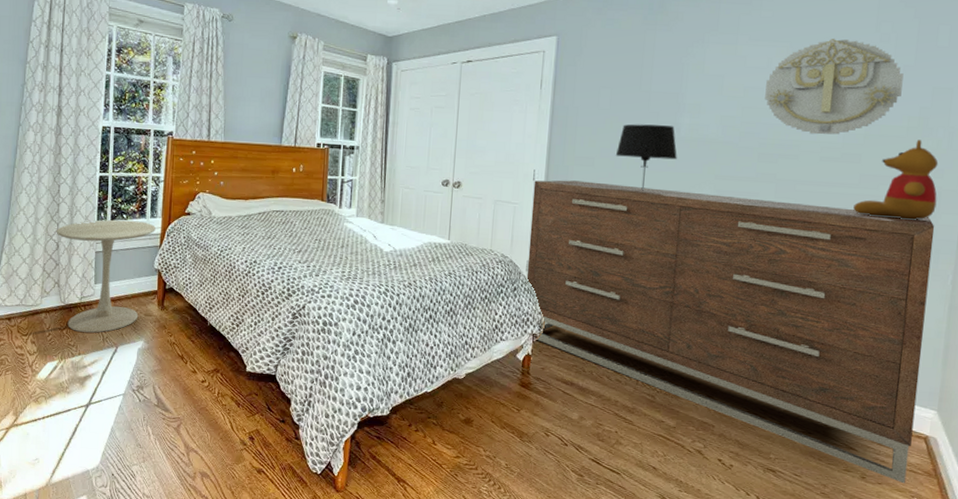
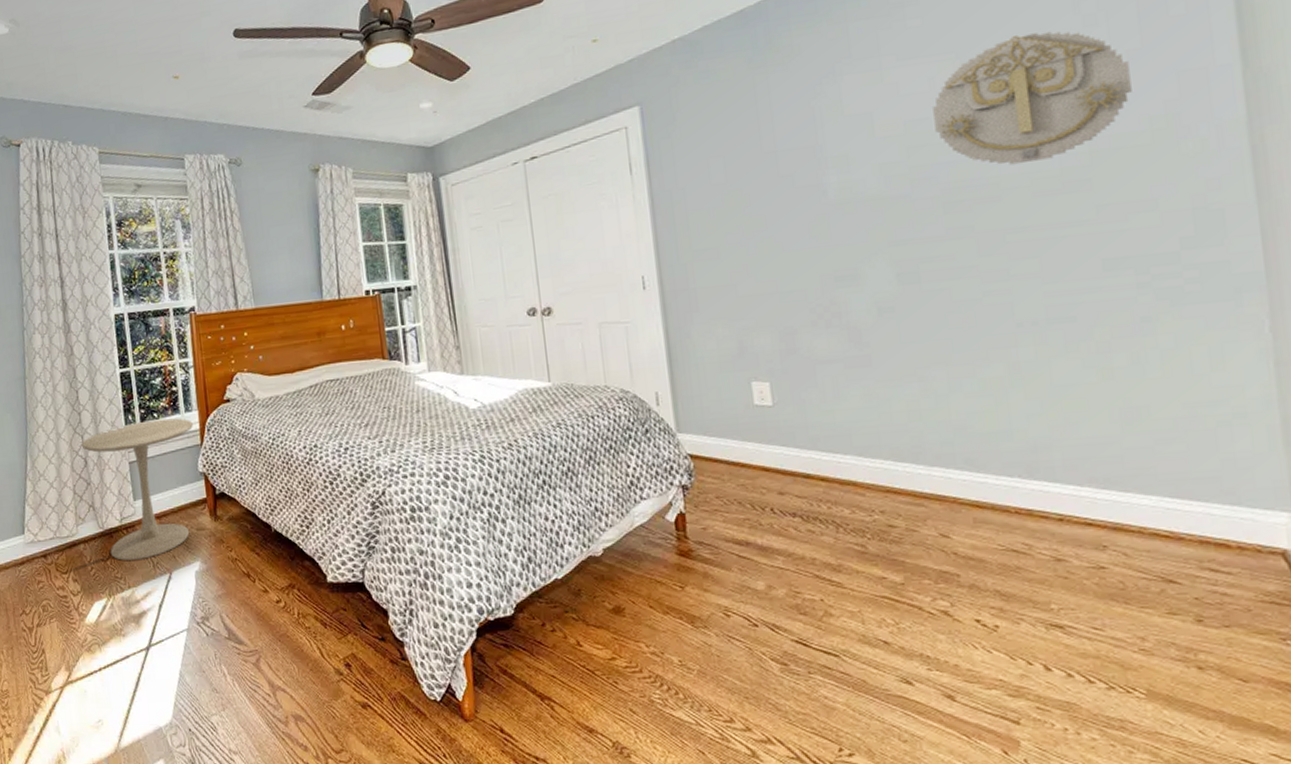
dresser: present [526,180,935,484] -> none [645,245,1267,623]
table lamp: present [615,124,677,191] -> none [745,189,830,279]
teddy bear: present [853,139,939,220] -> none [1096,144,1221,260]

